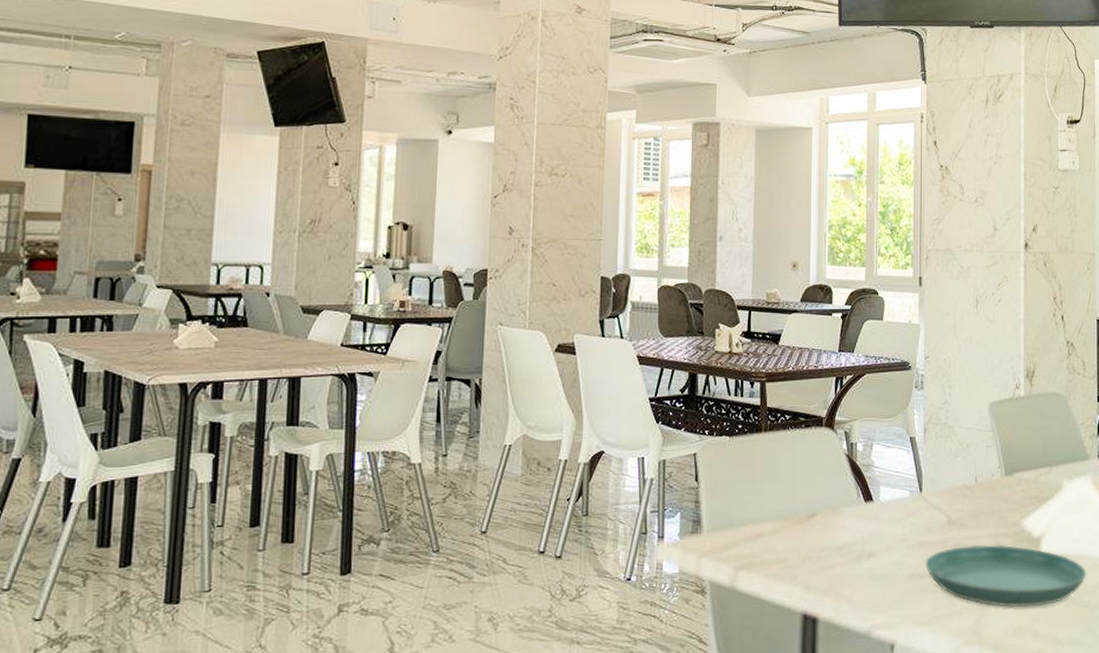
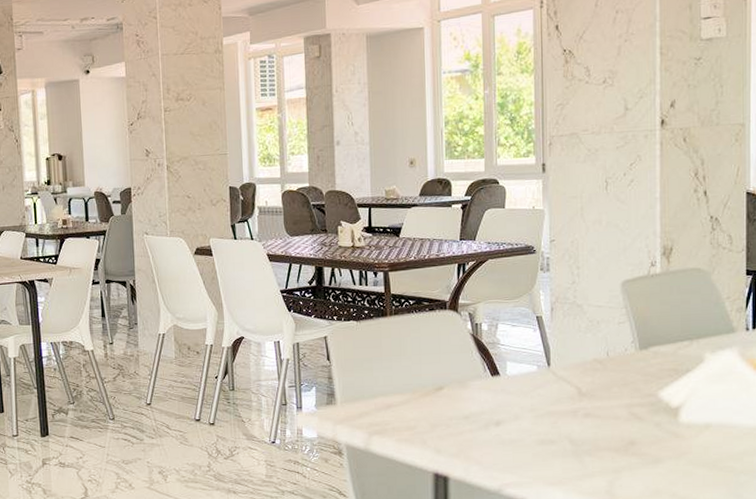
saucer: present [924,544,1087,608] -> none [554,414,732,472]

